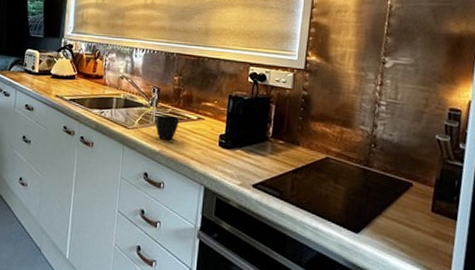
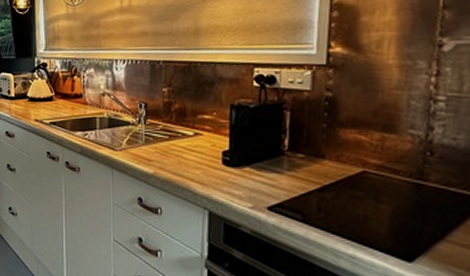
cup: present [155,115,179,140] -> none [146,133,172,161]

